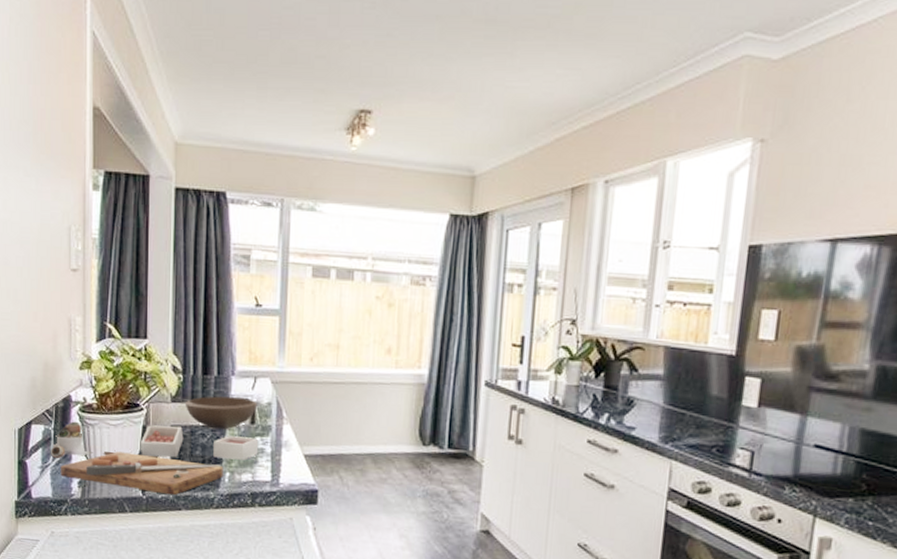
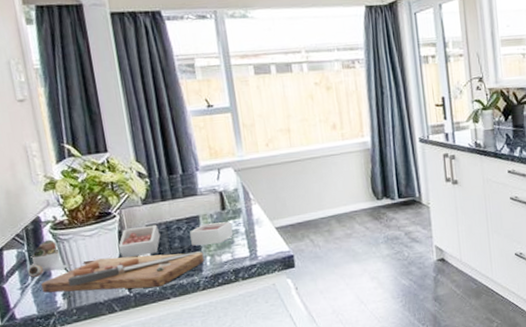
bowl: present [185,396,258,430] -> none [155,189,225,221]

